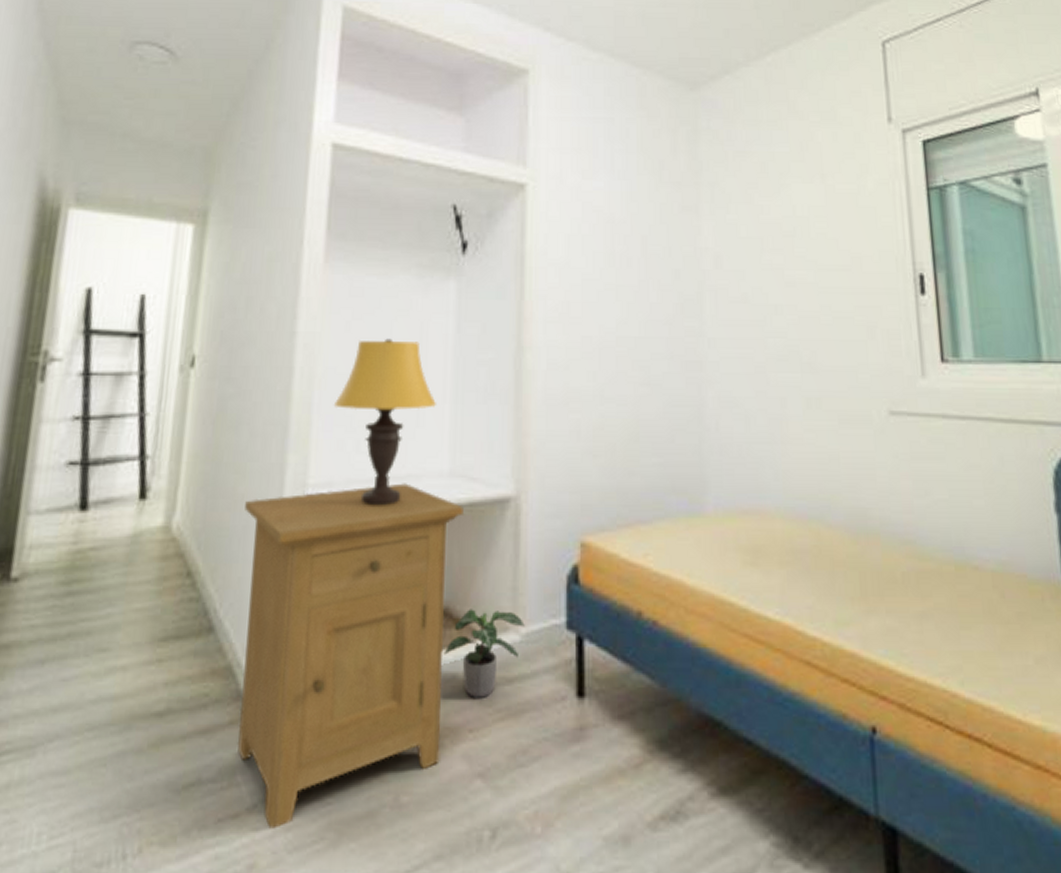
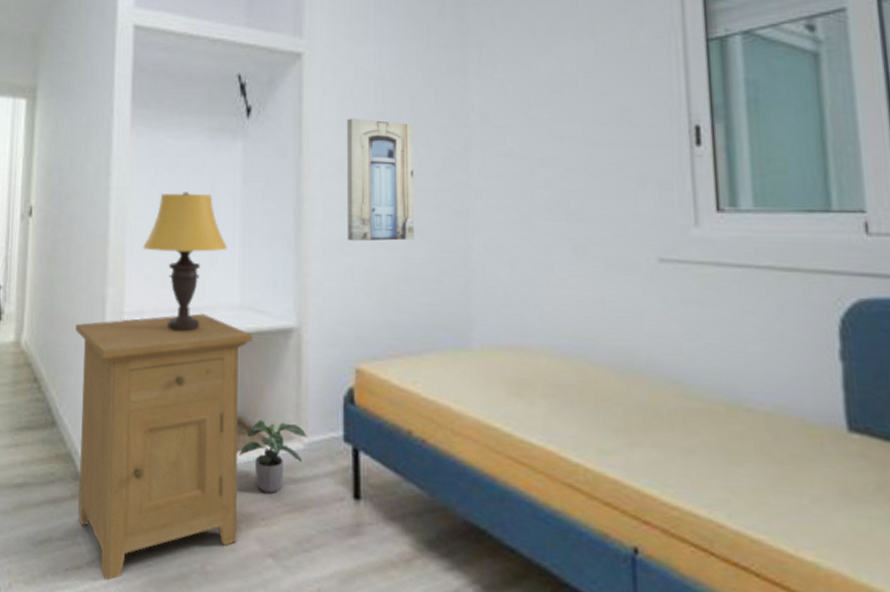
wall art: none [572,257,645,396] -> present [346,118,414,241]

